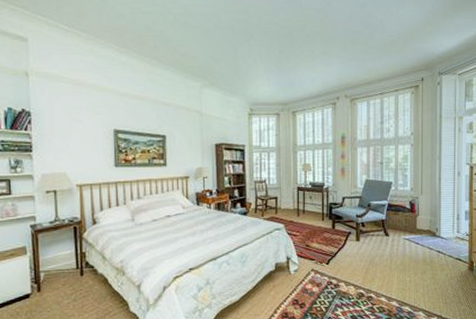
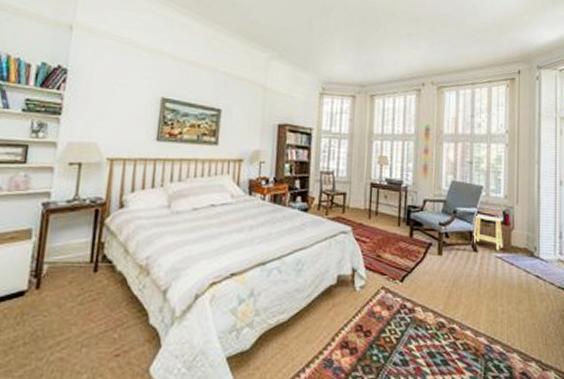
footstool: none [384,205,410,234] -> present [471,213,504,251]

